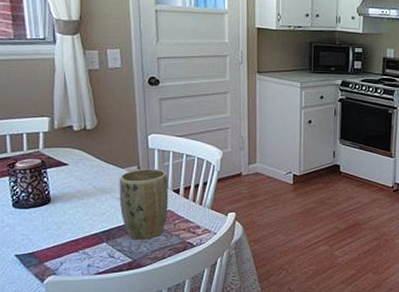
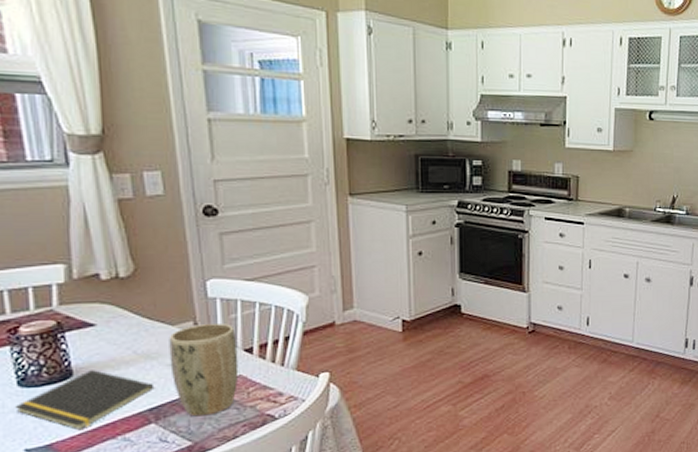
notepad: none [10,199,107,244] -> present [15,370,155,431]

